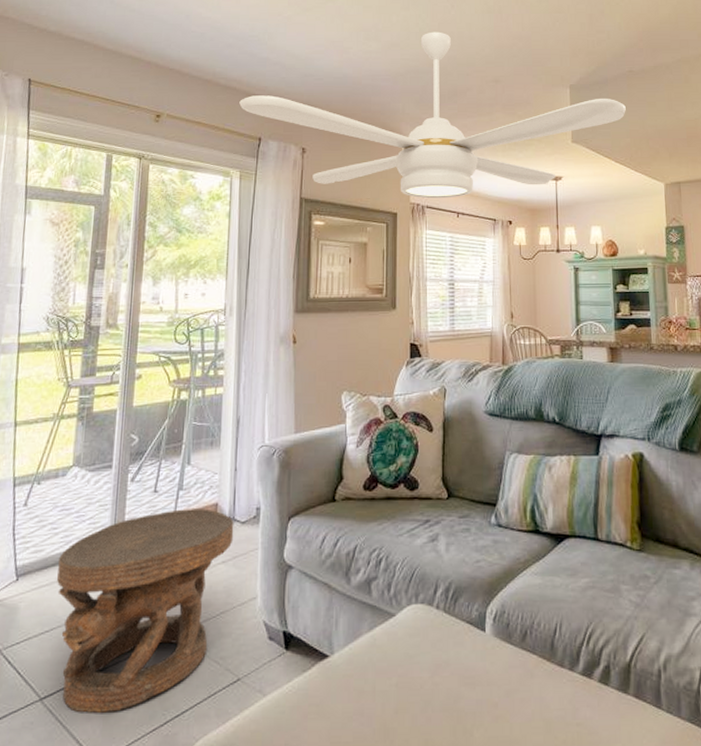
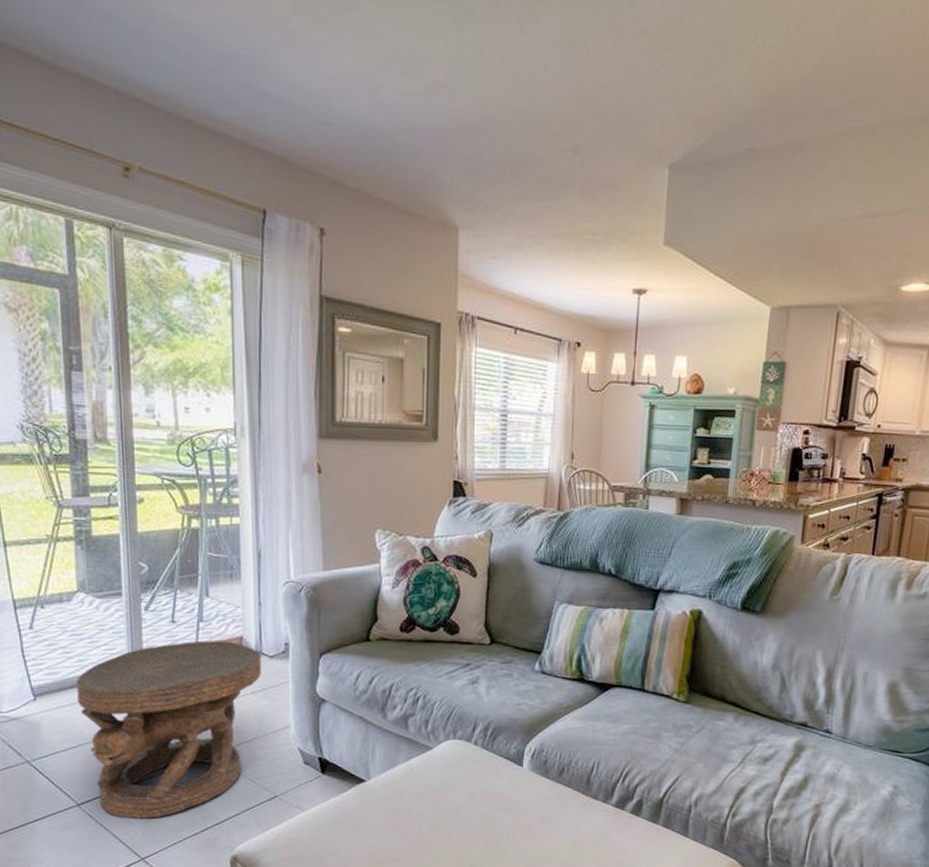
ceiling fan: present [239,32,626,199] -> none [234,69,738,309]

